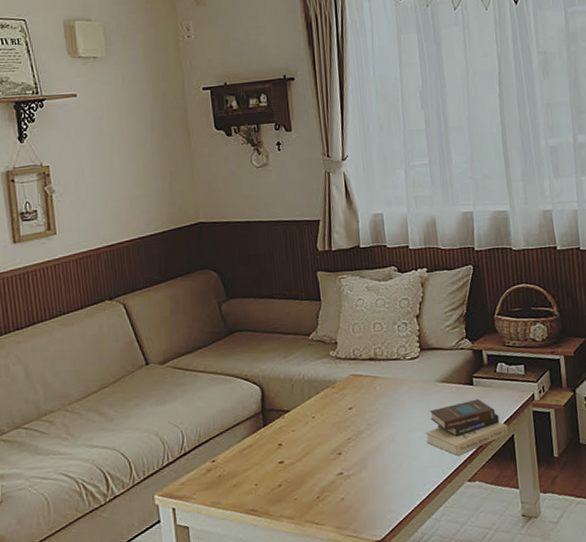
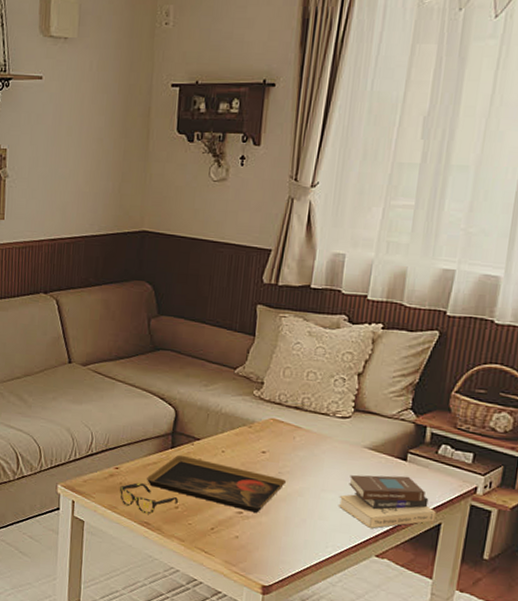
spectacles: none [219,470,281,501] -> present [119,483,179,515]
decorative tray: none [245,429,377,471] -> present [147,455,287,513]

